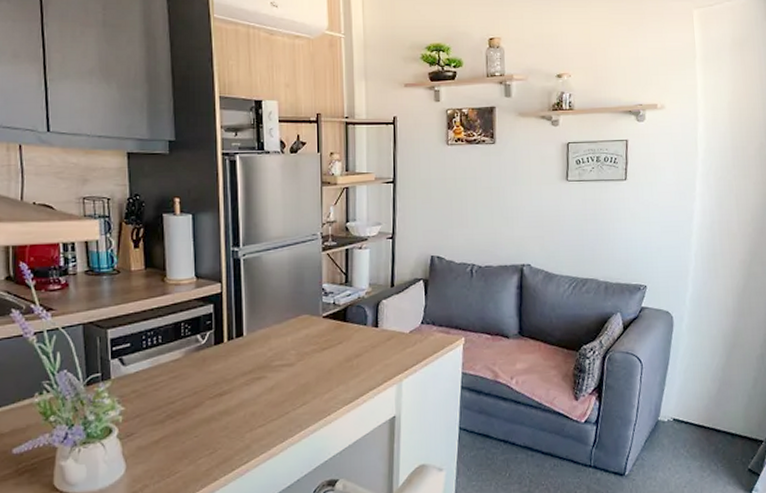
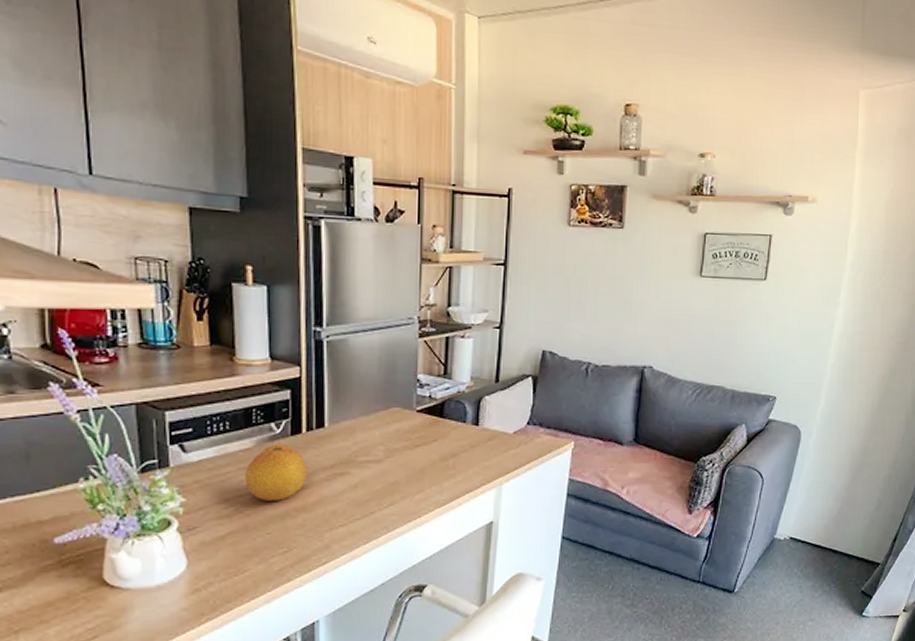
fruit: none [175,353,230,406] -> present [245,444,308,501]

